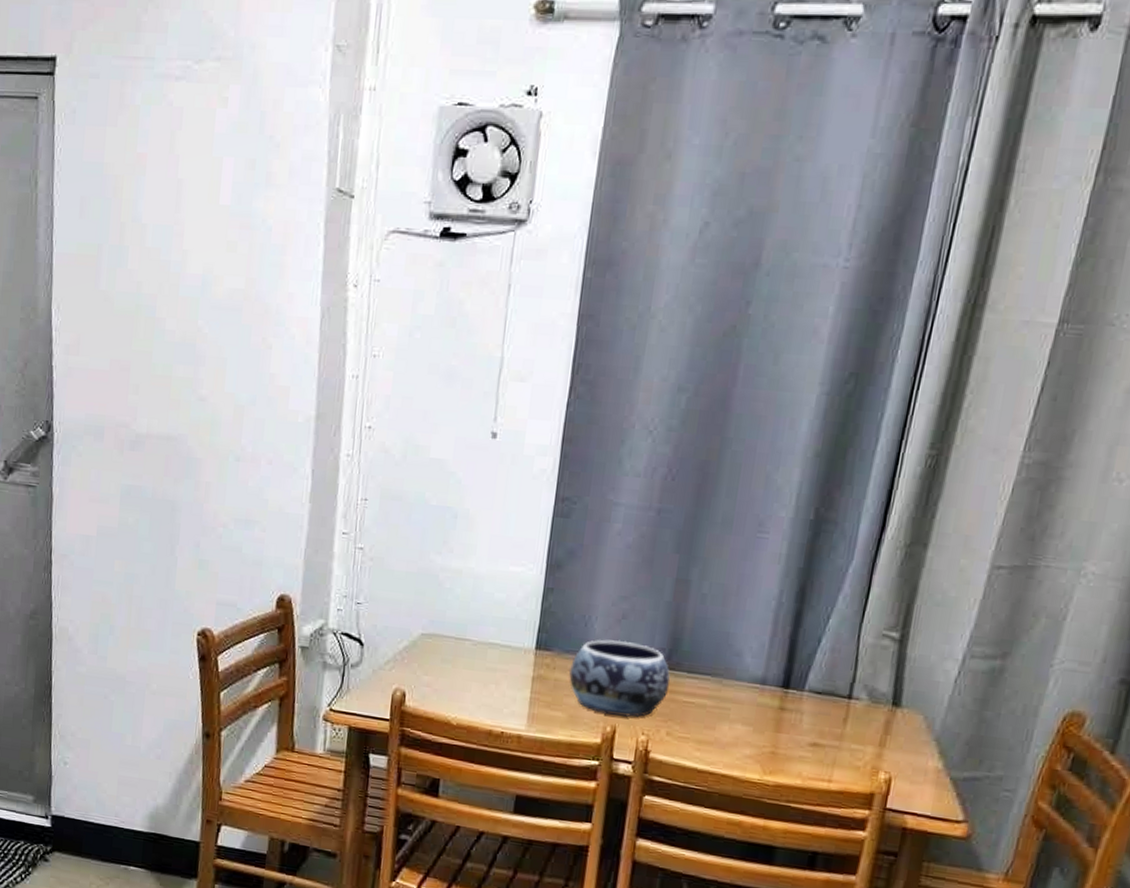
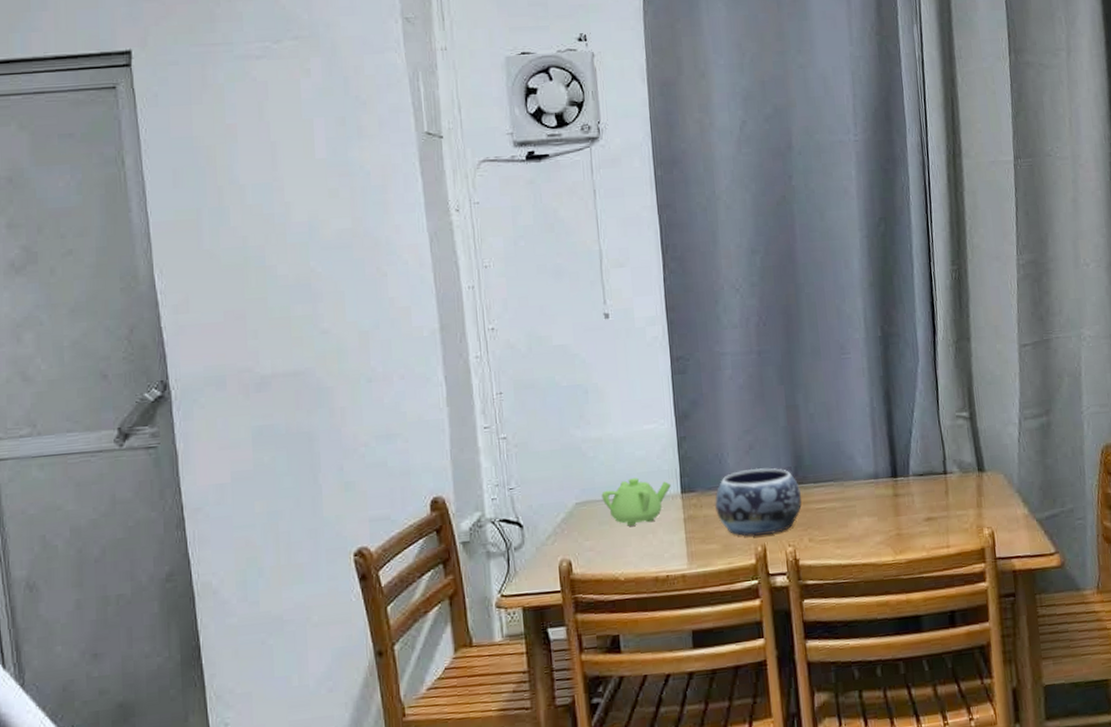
teapot: none [449,620,527,672] -> present [601,477,672,526]

